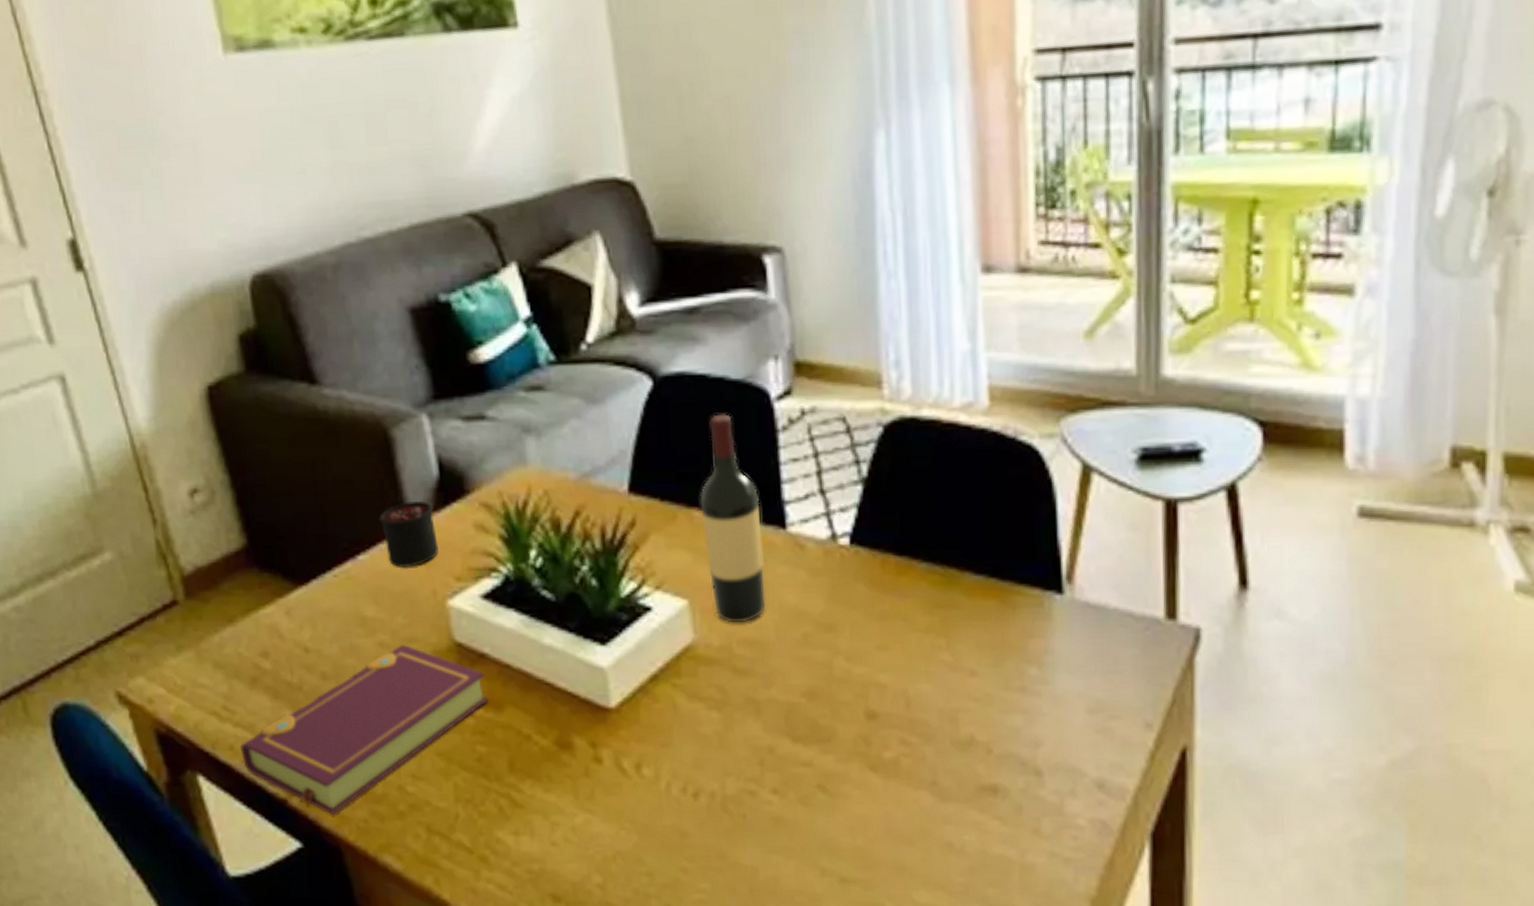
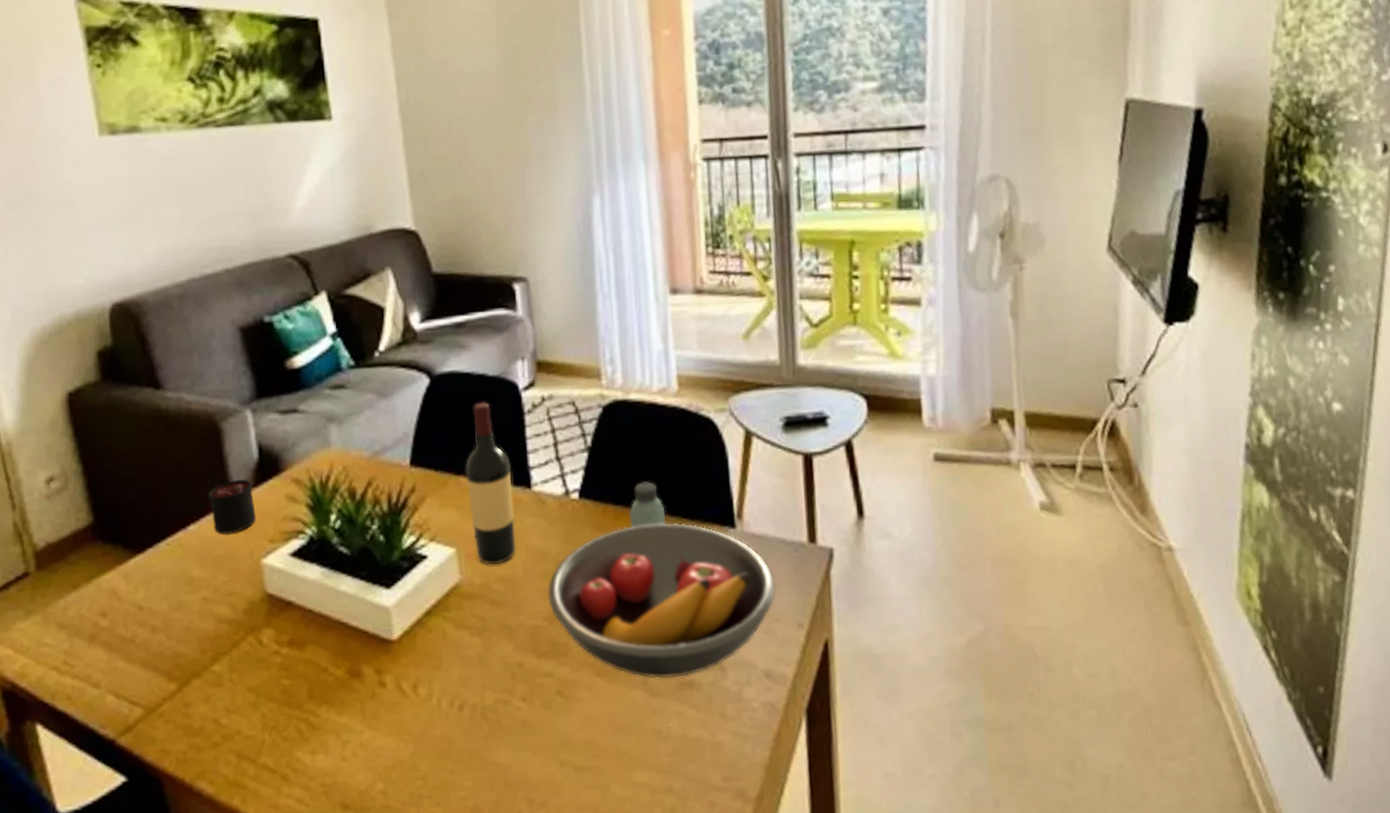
book: present [240,645,488,815] -> none [77,598,293,750]
fruit bowl: none [806,582,1117,780] -> present [547,522,776,679]
saltshaker: none [916,527,969,586] -> present [629,482,667,527]

